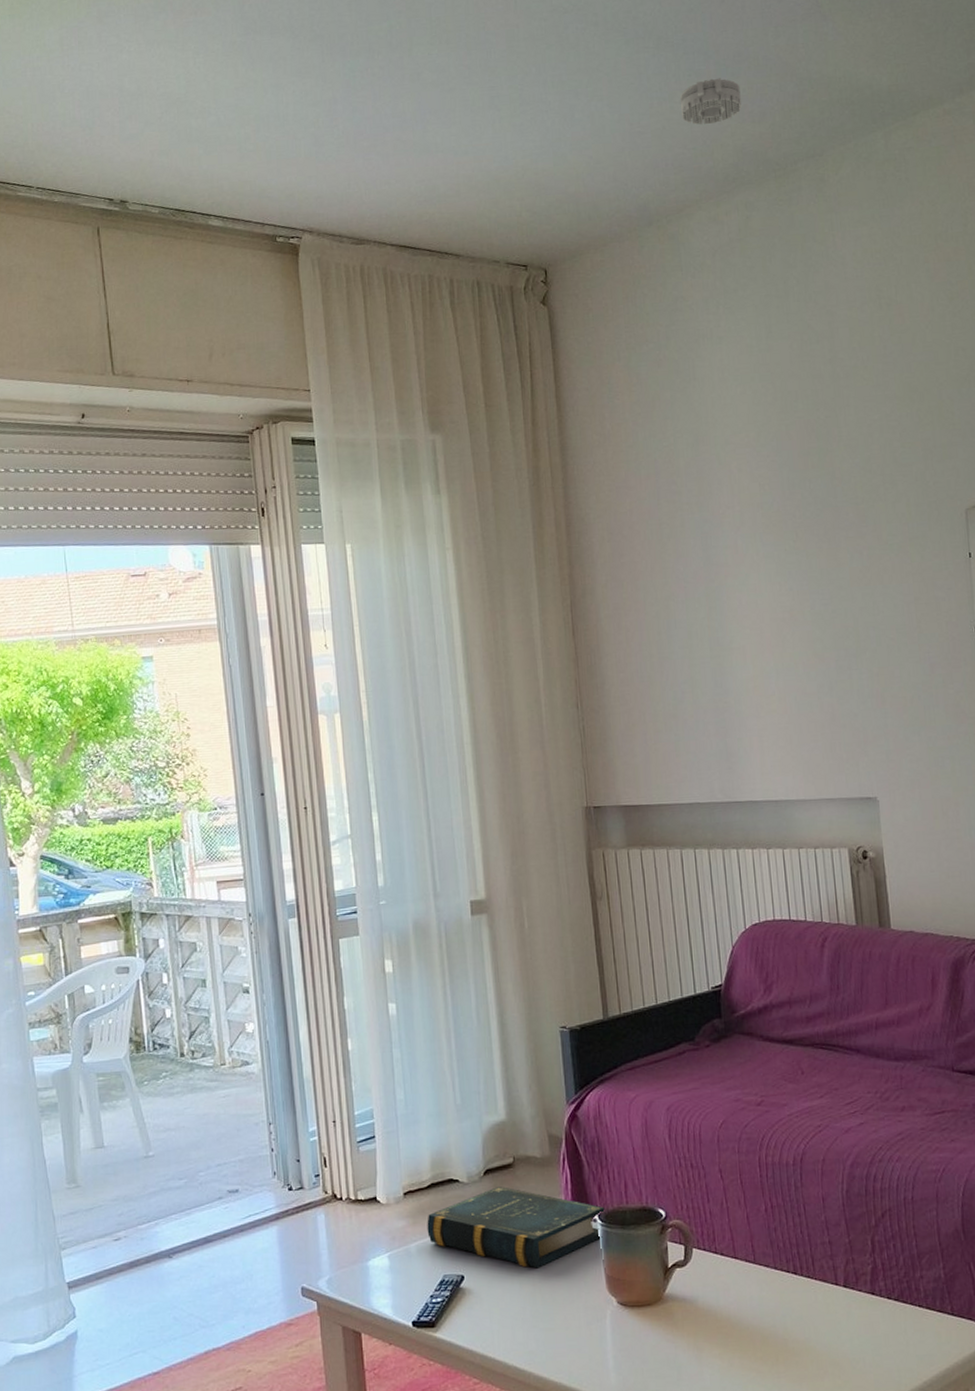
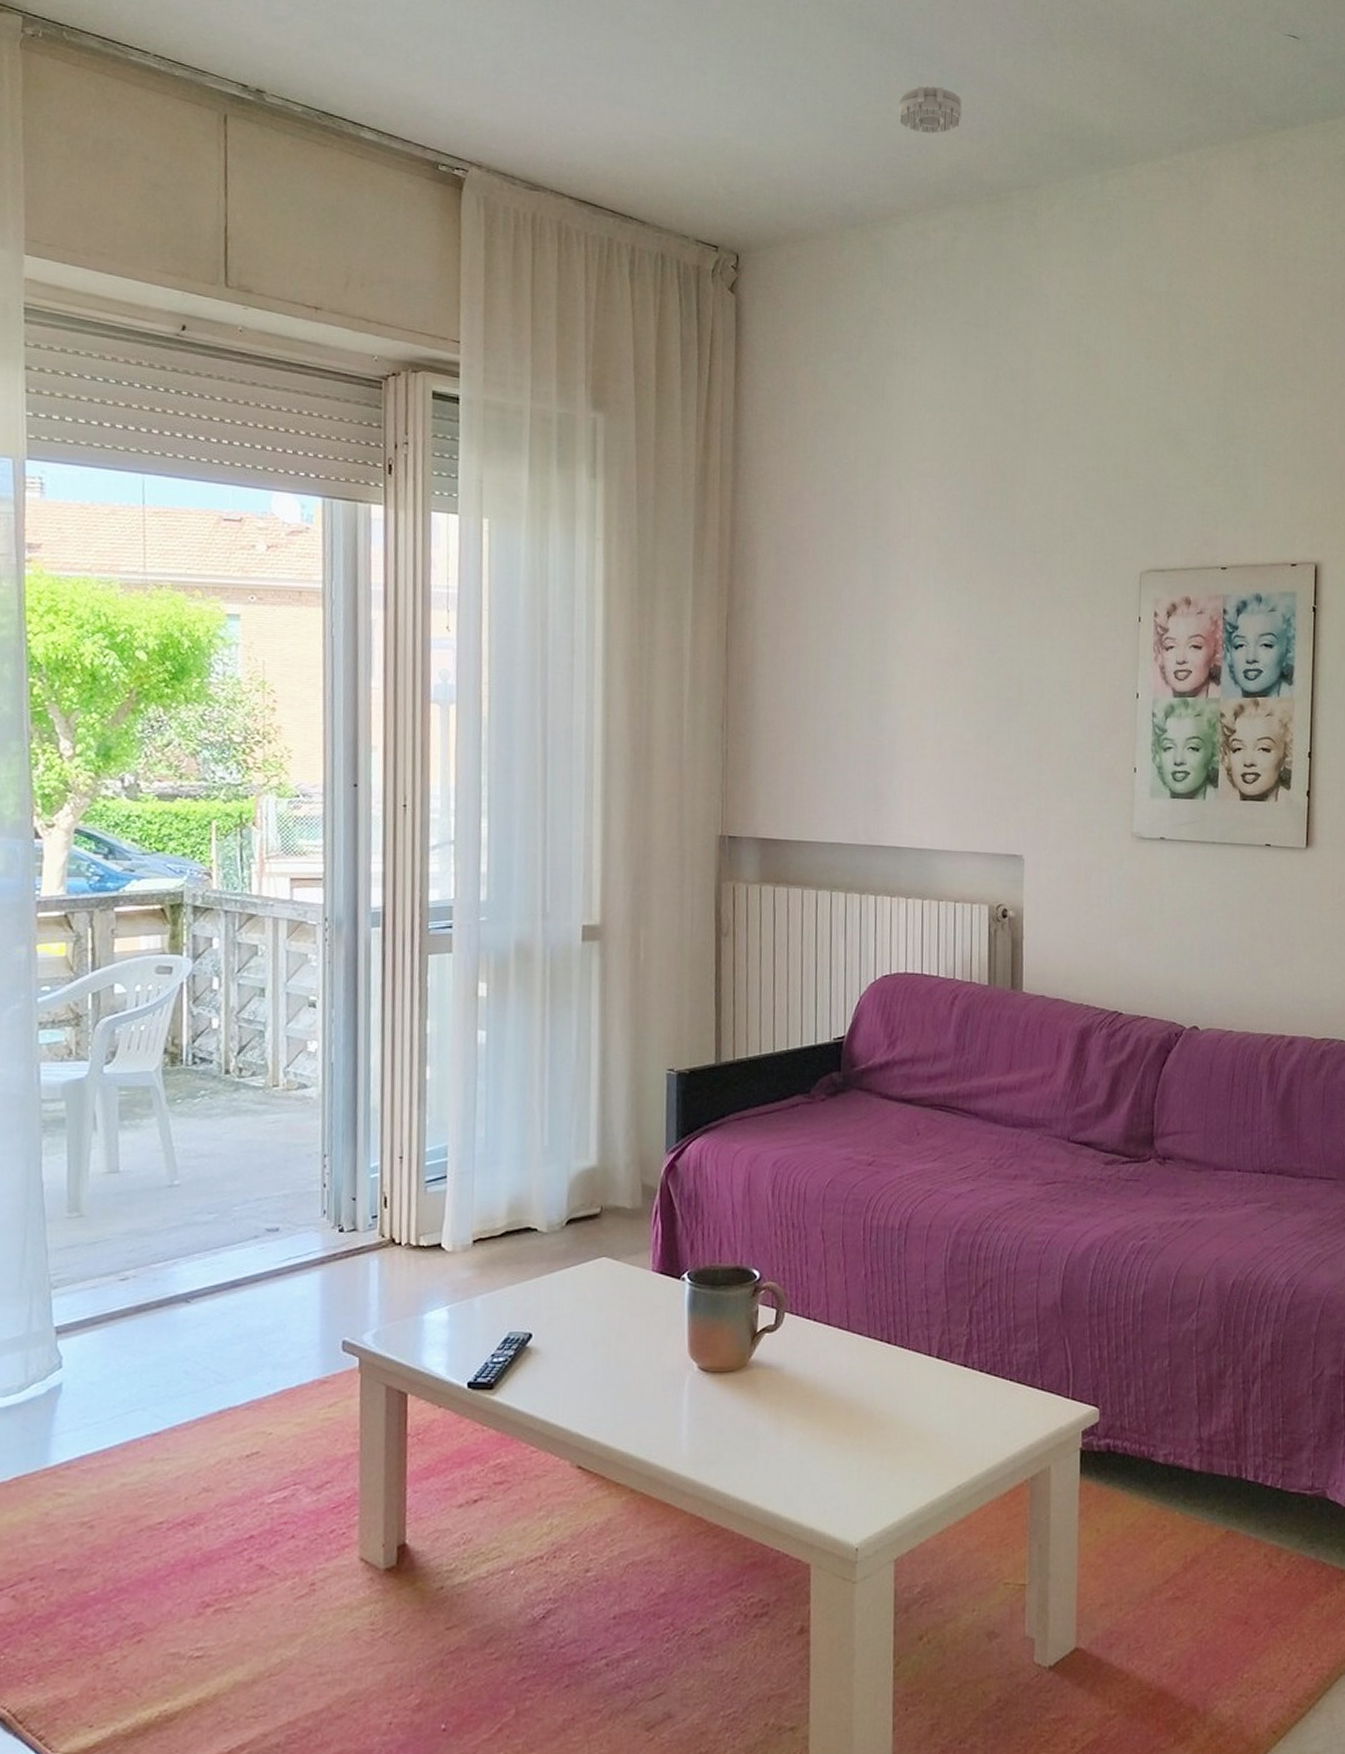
book: present [427,1187,605,1269] -> none [495,1238,695,1329]

